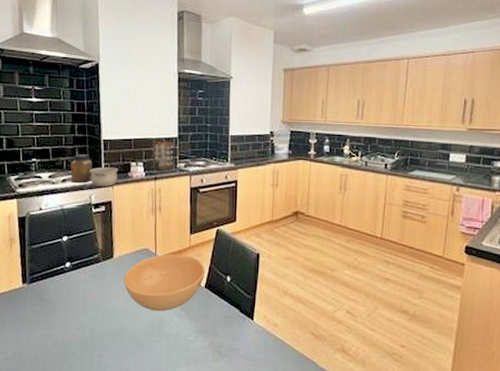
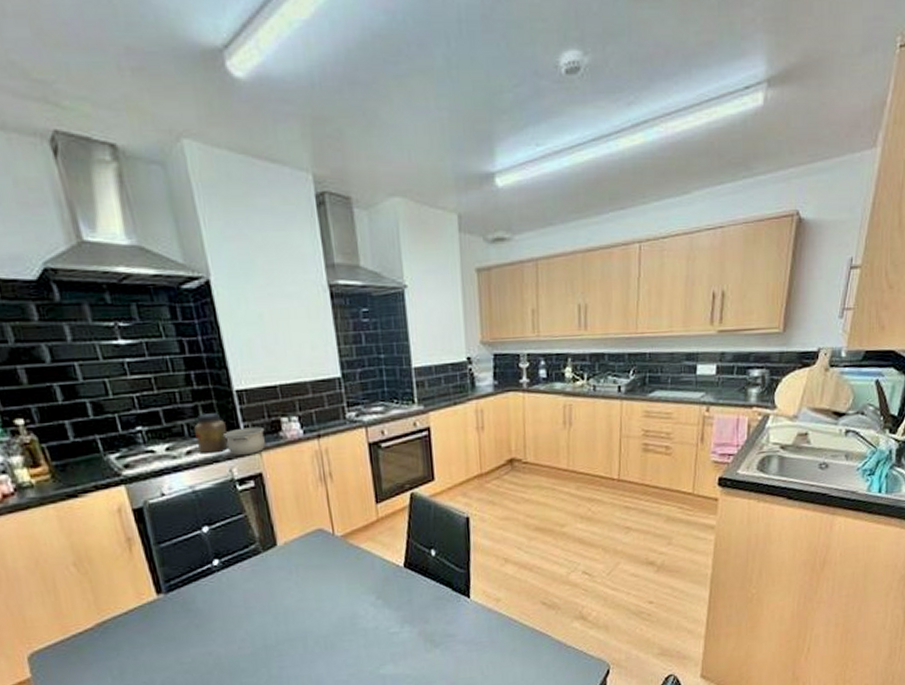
bowl: present [123,254,205,312] -> none [295,530,402,605]
spice rack: present [151,137,174,171] -> none [306,379,341,425]

